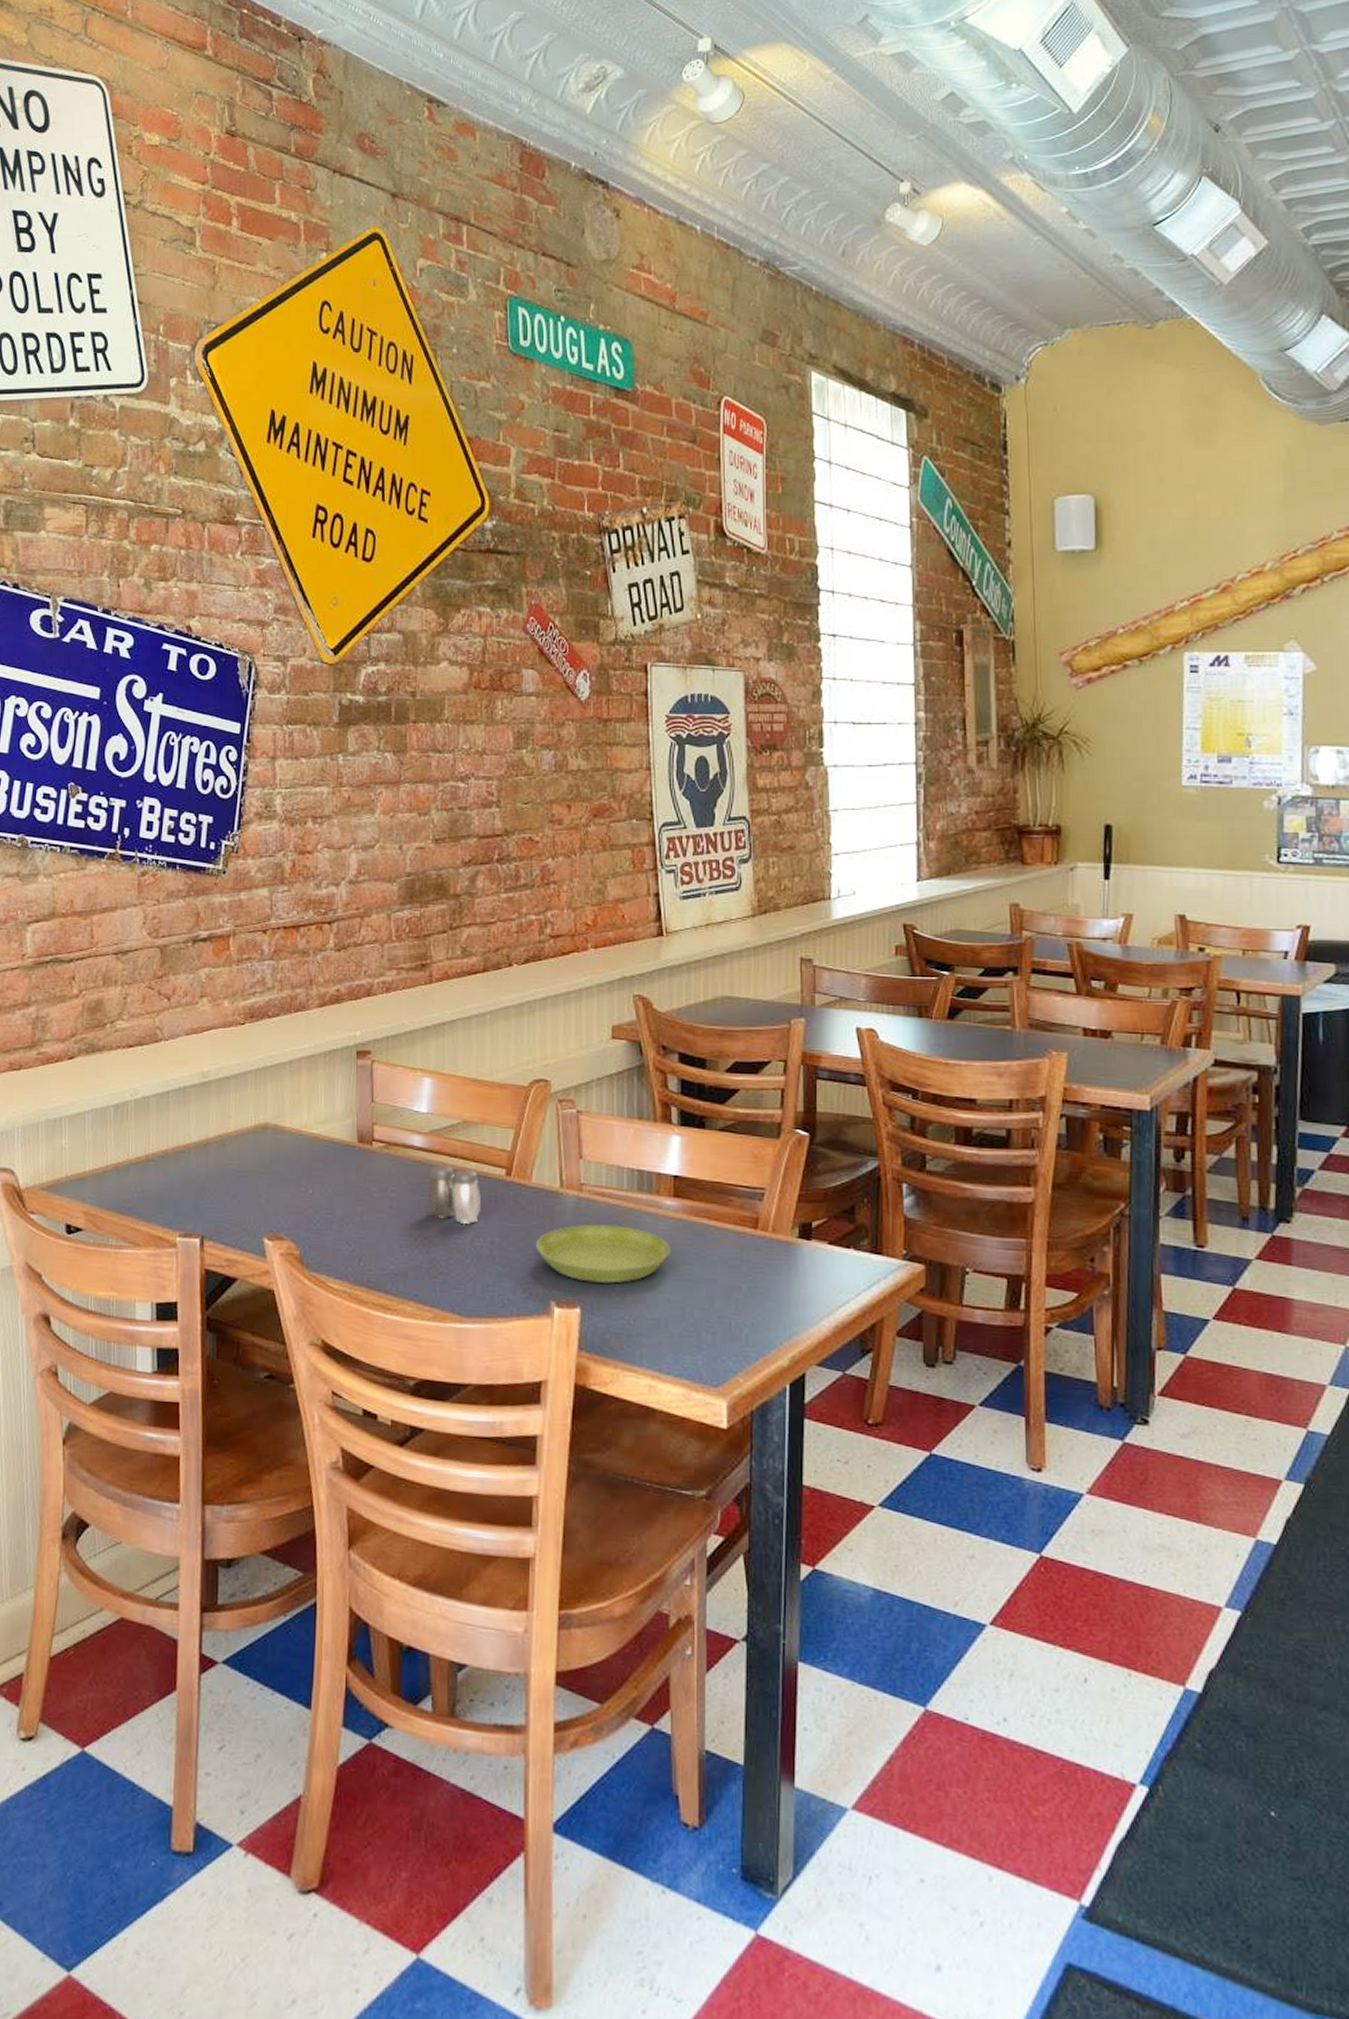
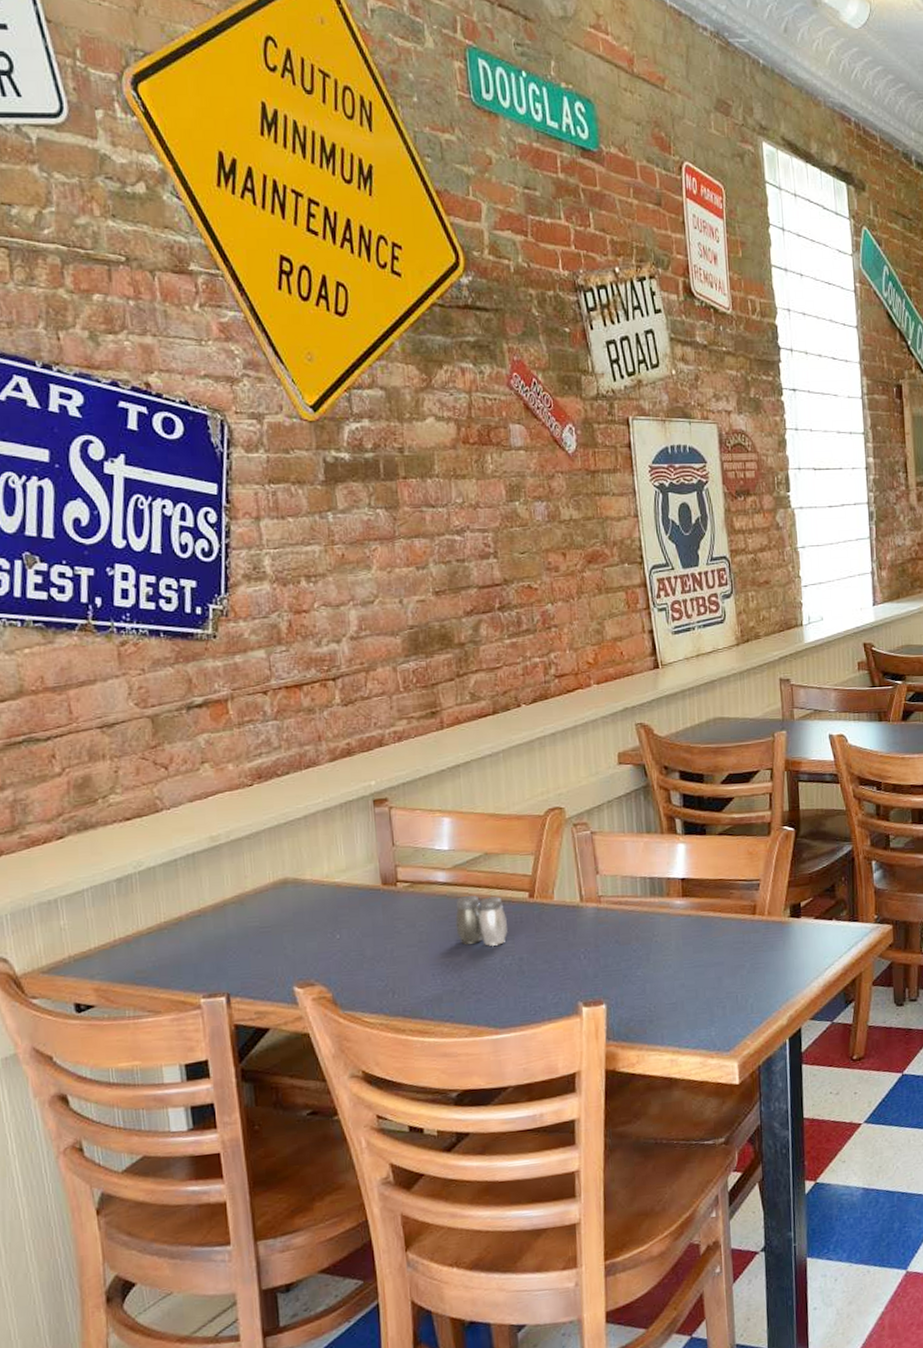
saucer: present [535,1224,670,1284] -> none [561,928,682,981]

